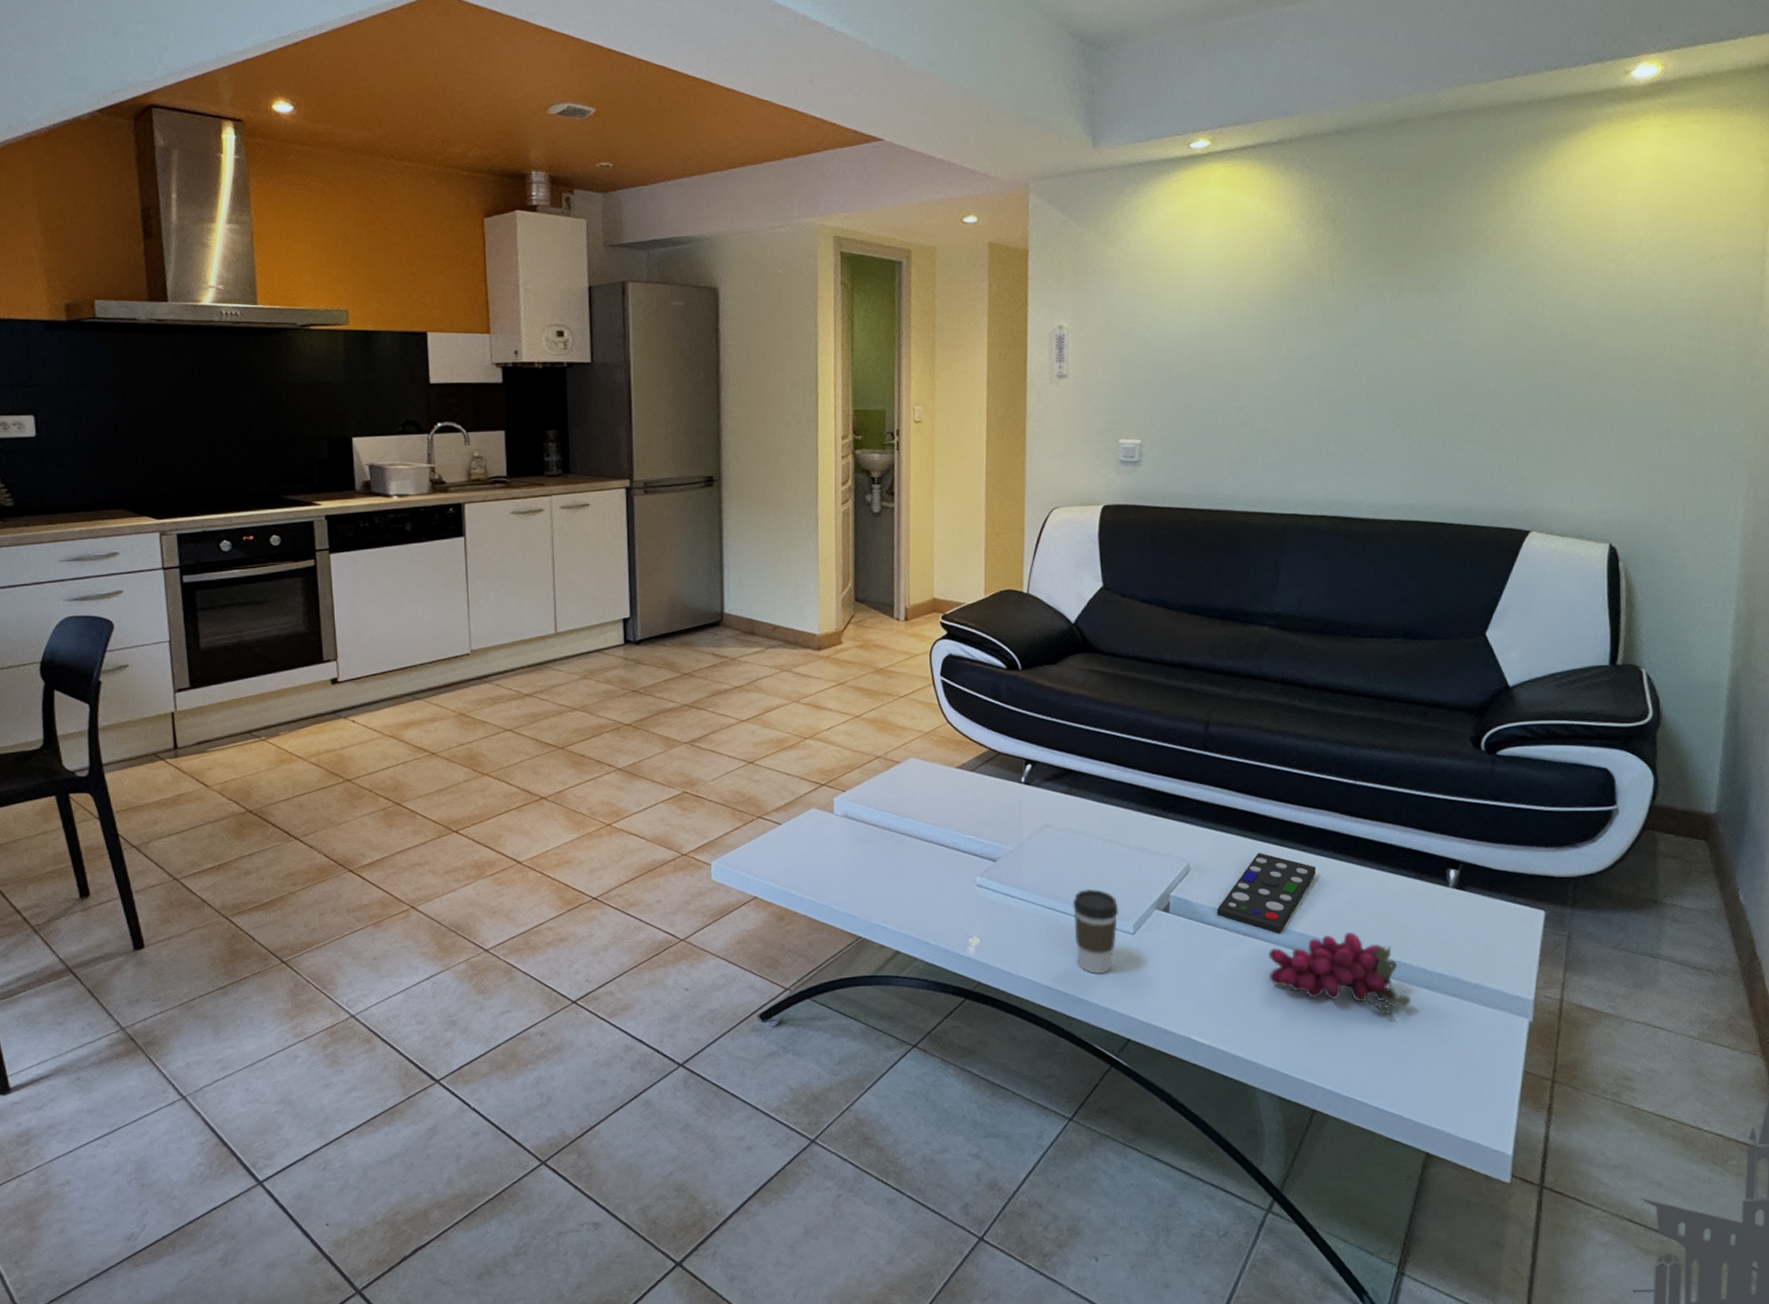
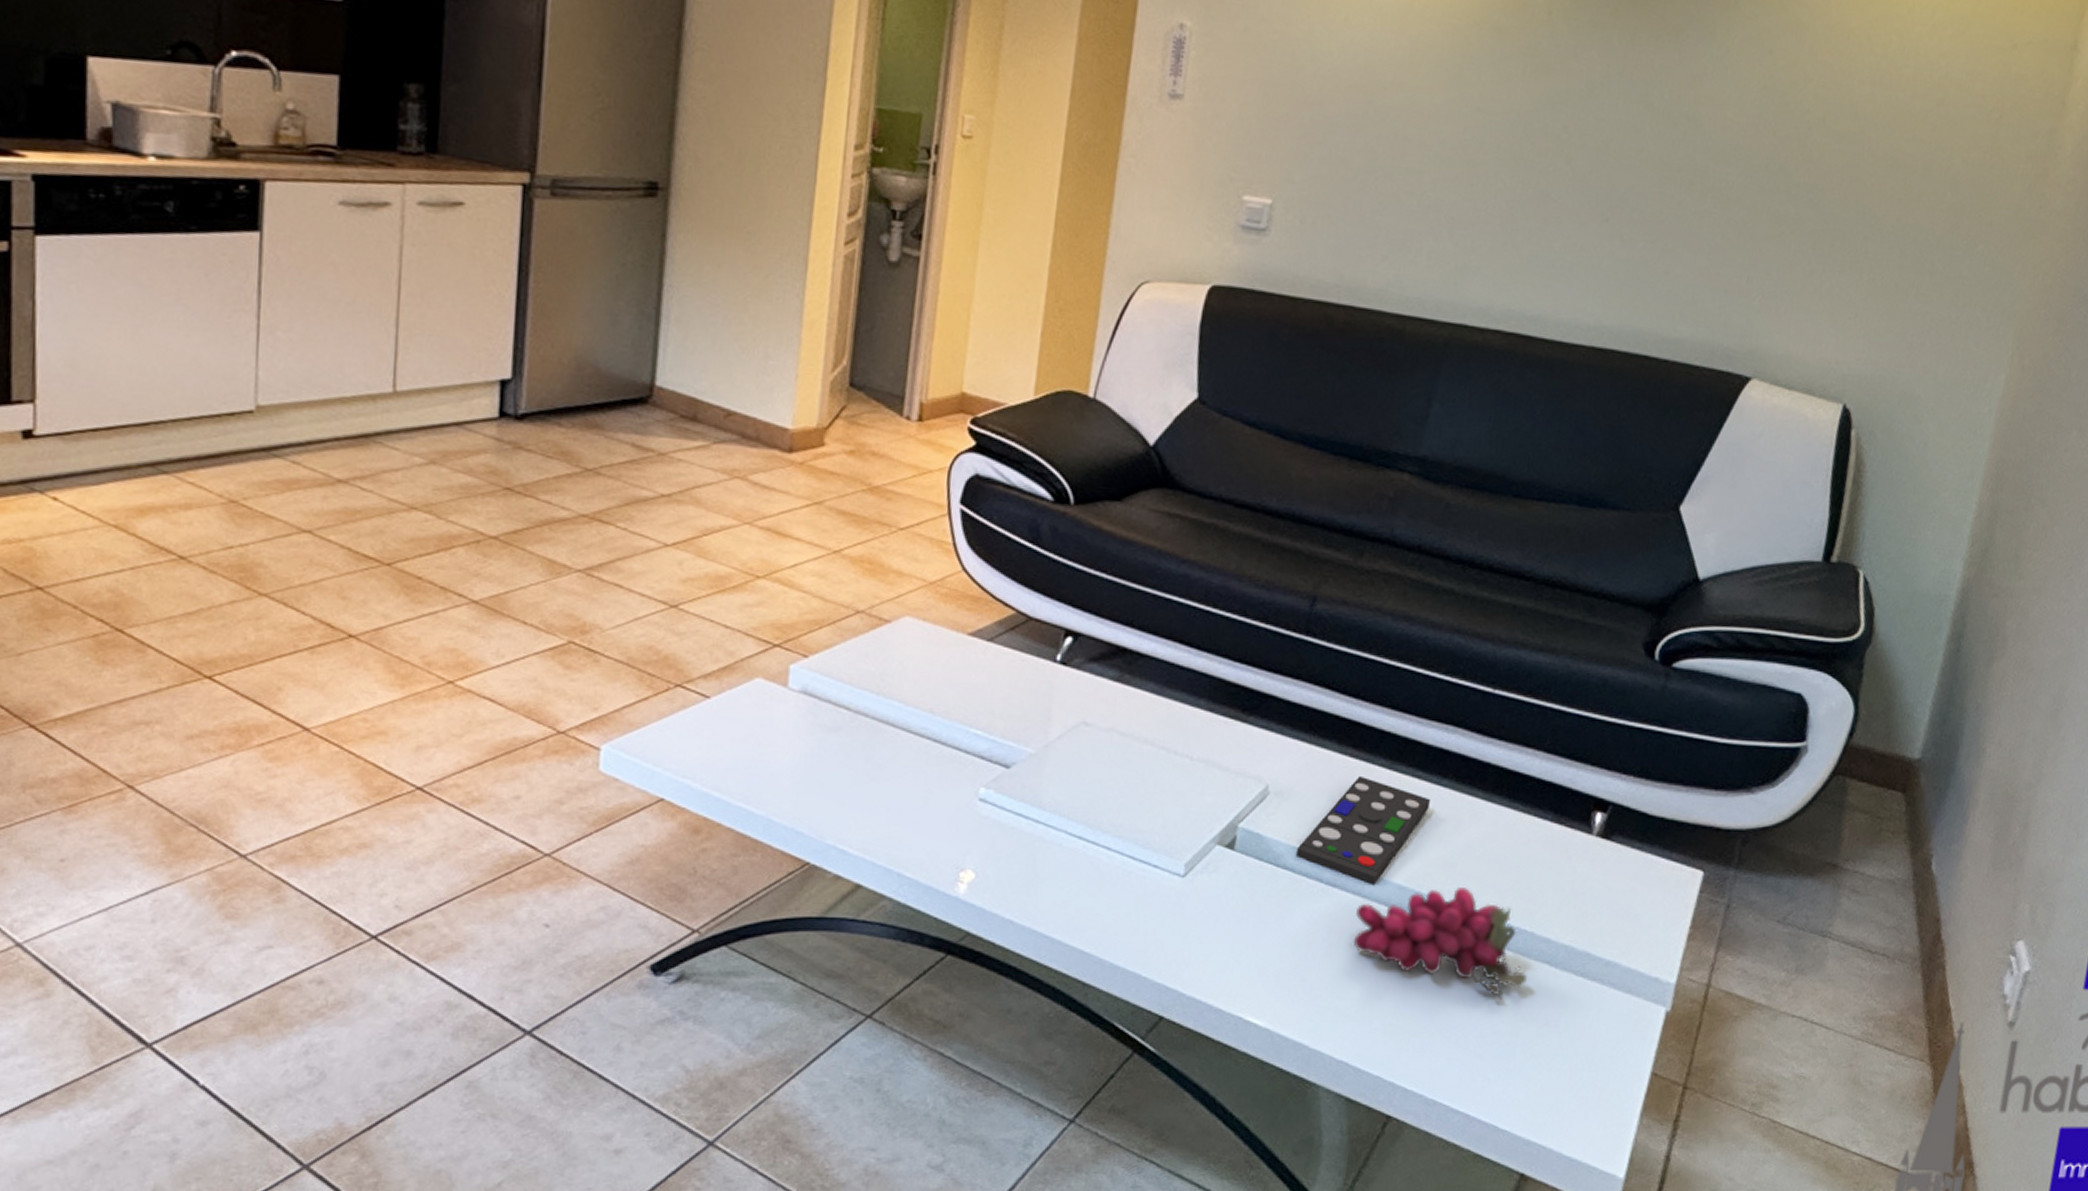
coffee cup: present [1072,888,1119,974] -> none [1105,812,1169,929]

